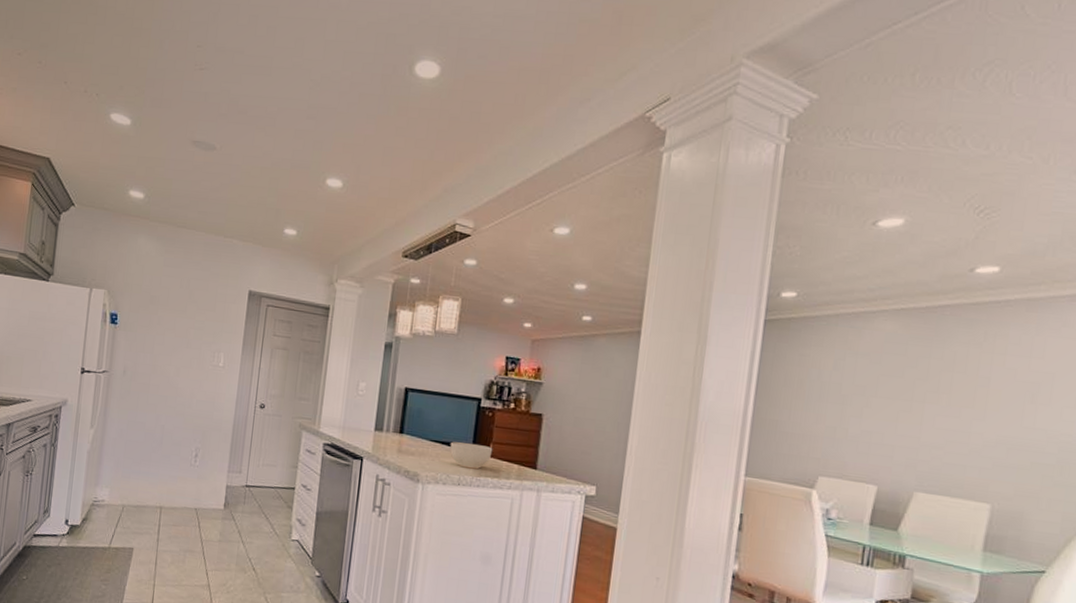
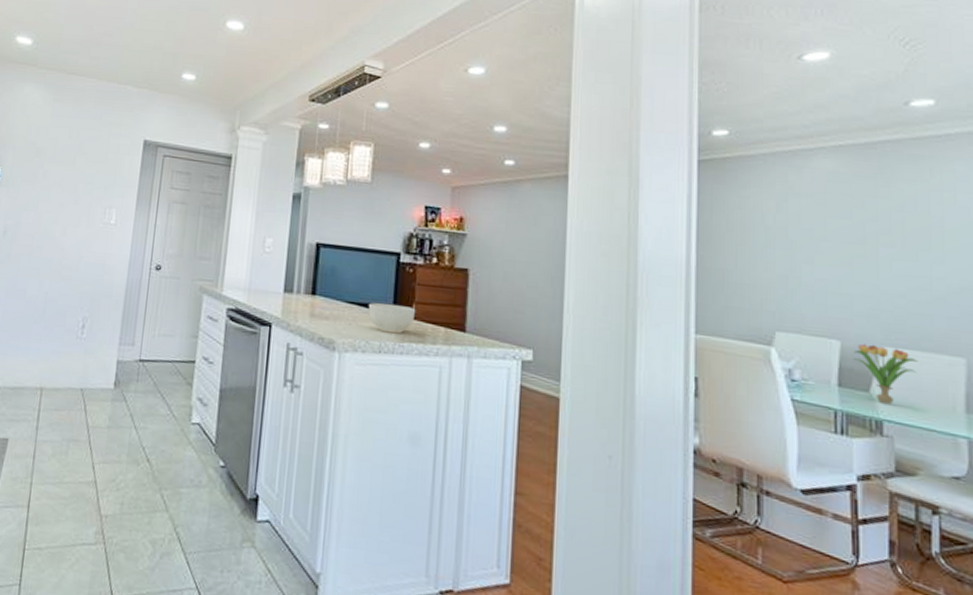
flower arrangement: none [886,489,946,543] -> present [853,343,918,405]

